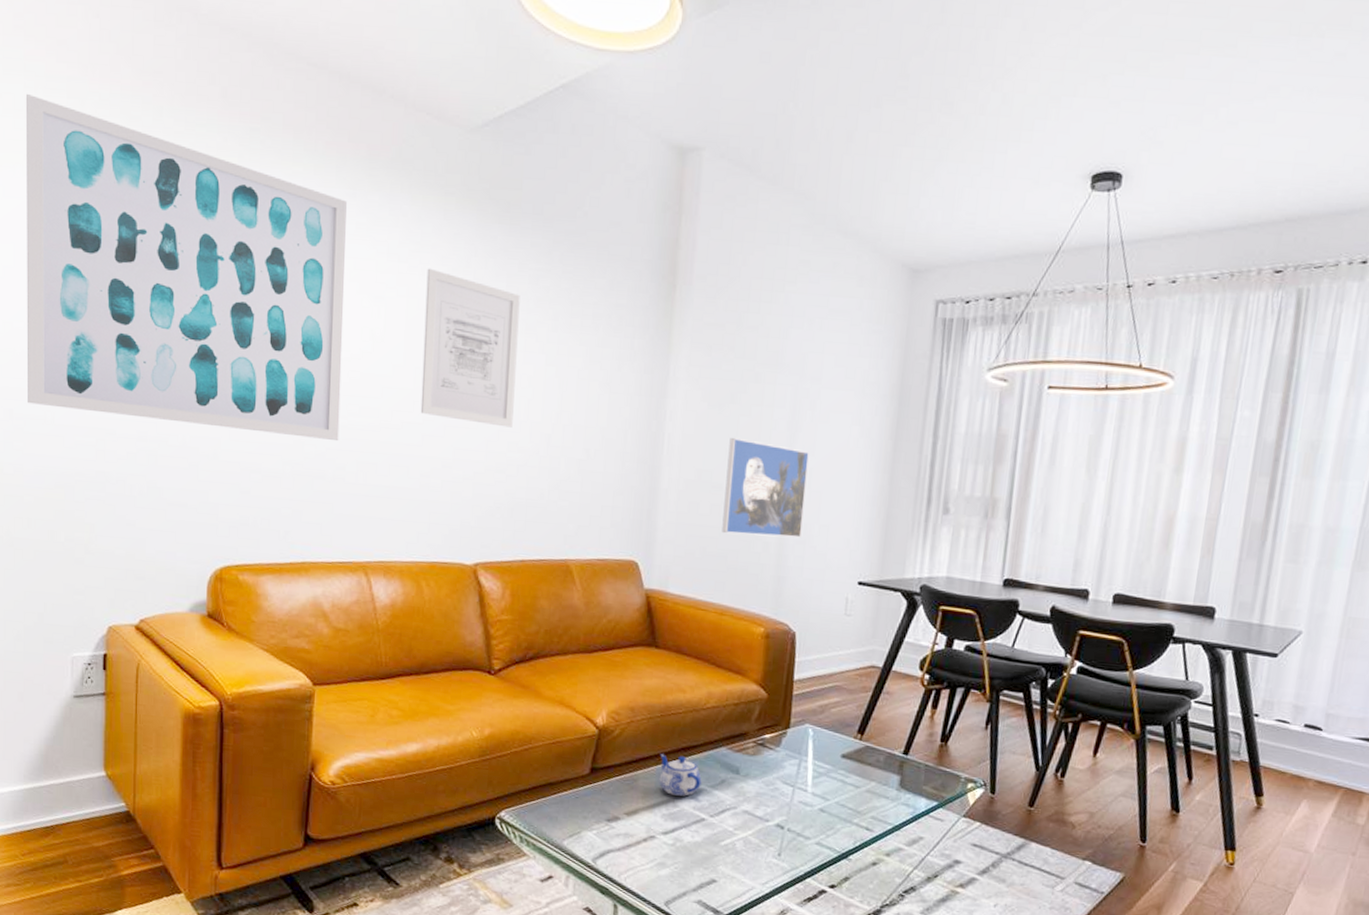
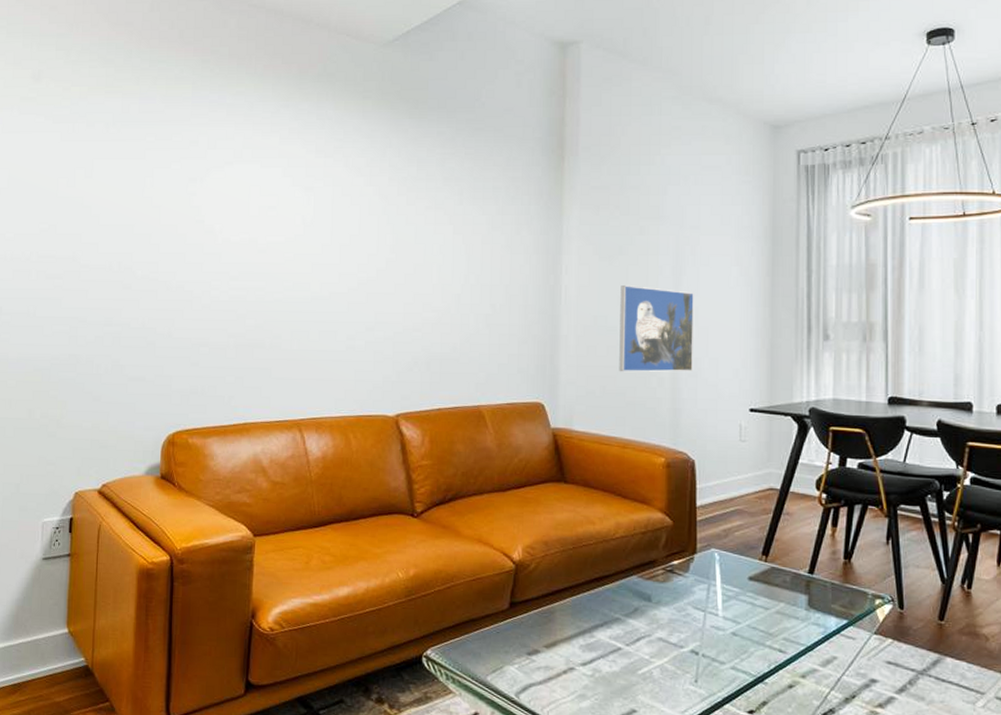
wall art: present [25,93,347,442] -> none [14,49,281,314]
wall art: present [420,268,520,428] -> none [346,160,429,291]
teapot: present [659,754,702,797] -> none [574,585,616,626]

